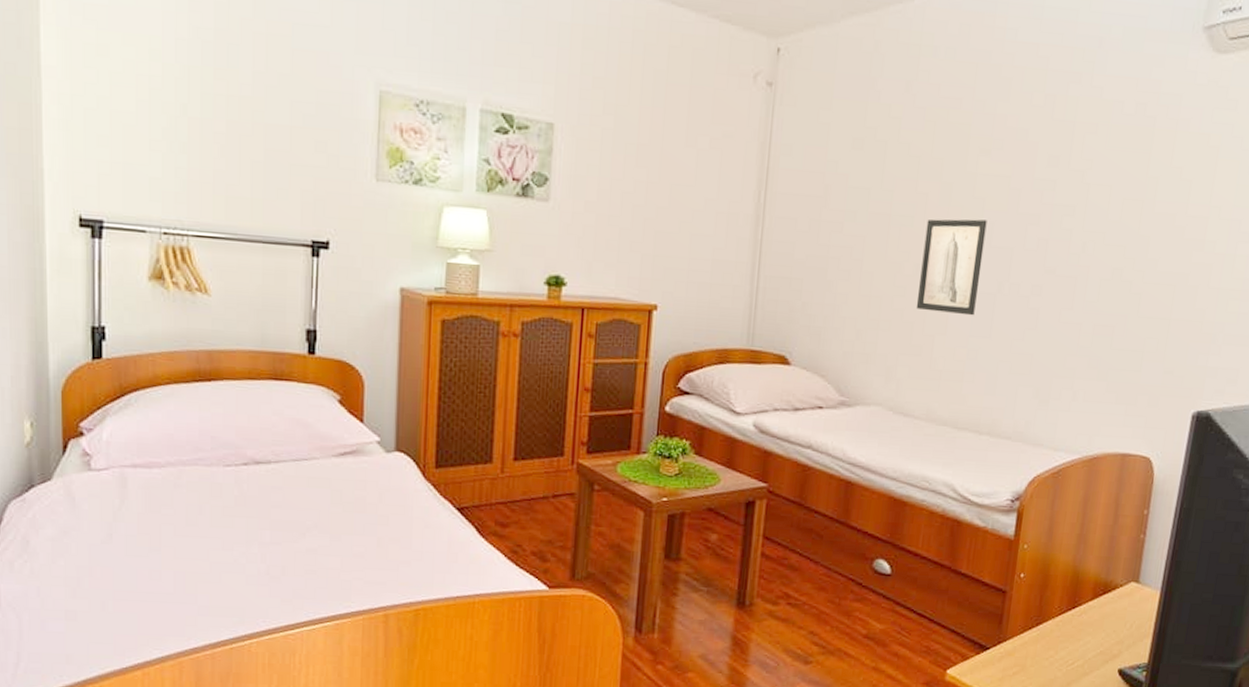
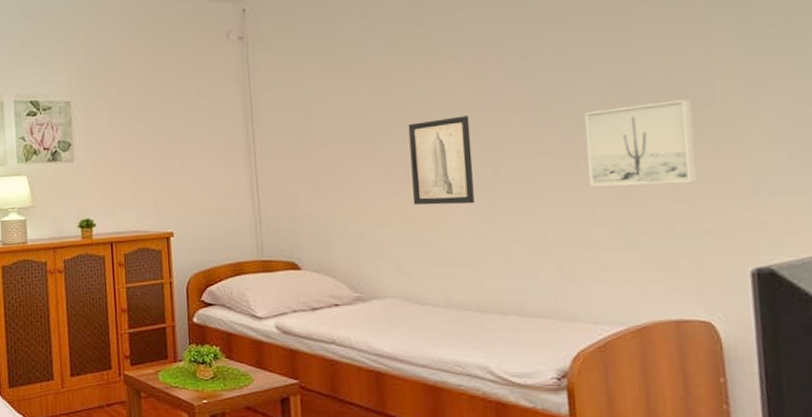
wall art: none [1081,235,1185,322] -> present [585,99,697,187]

